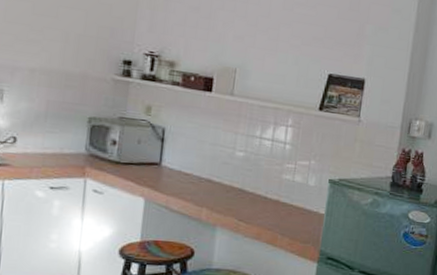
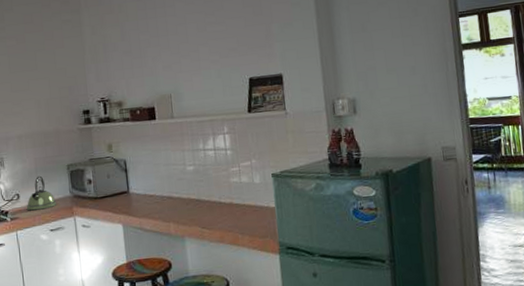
kettle: none [22,121,66,163] -> present [26,175,57,211]

